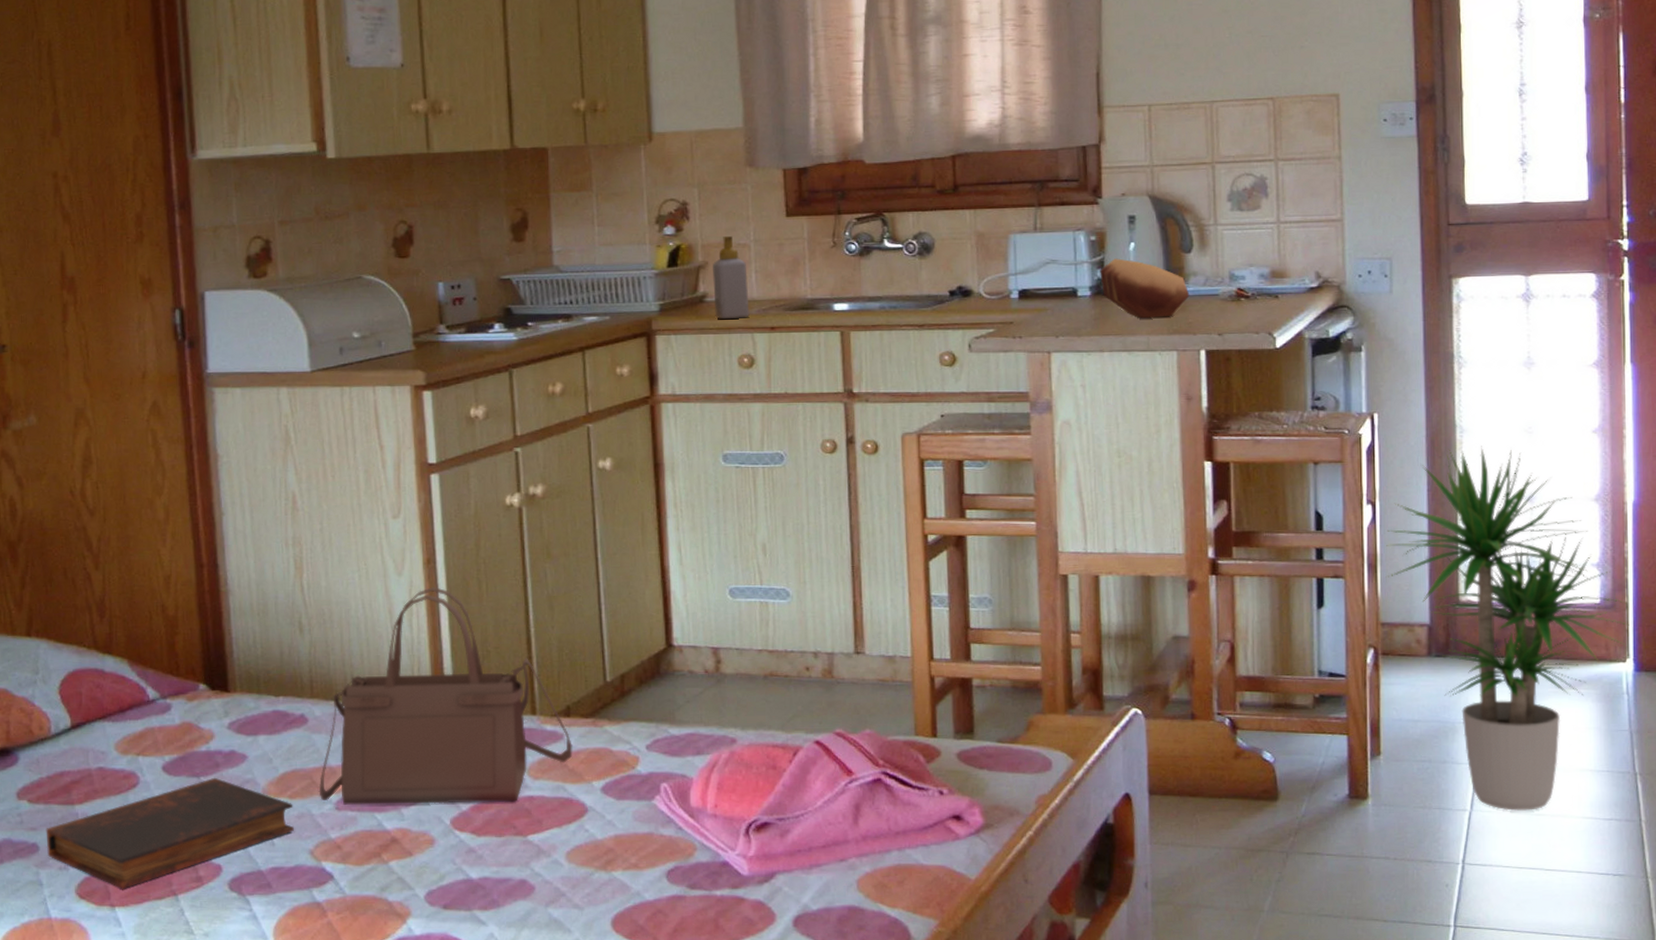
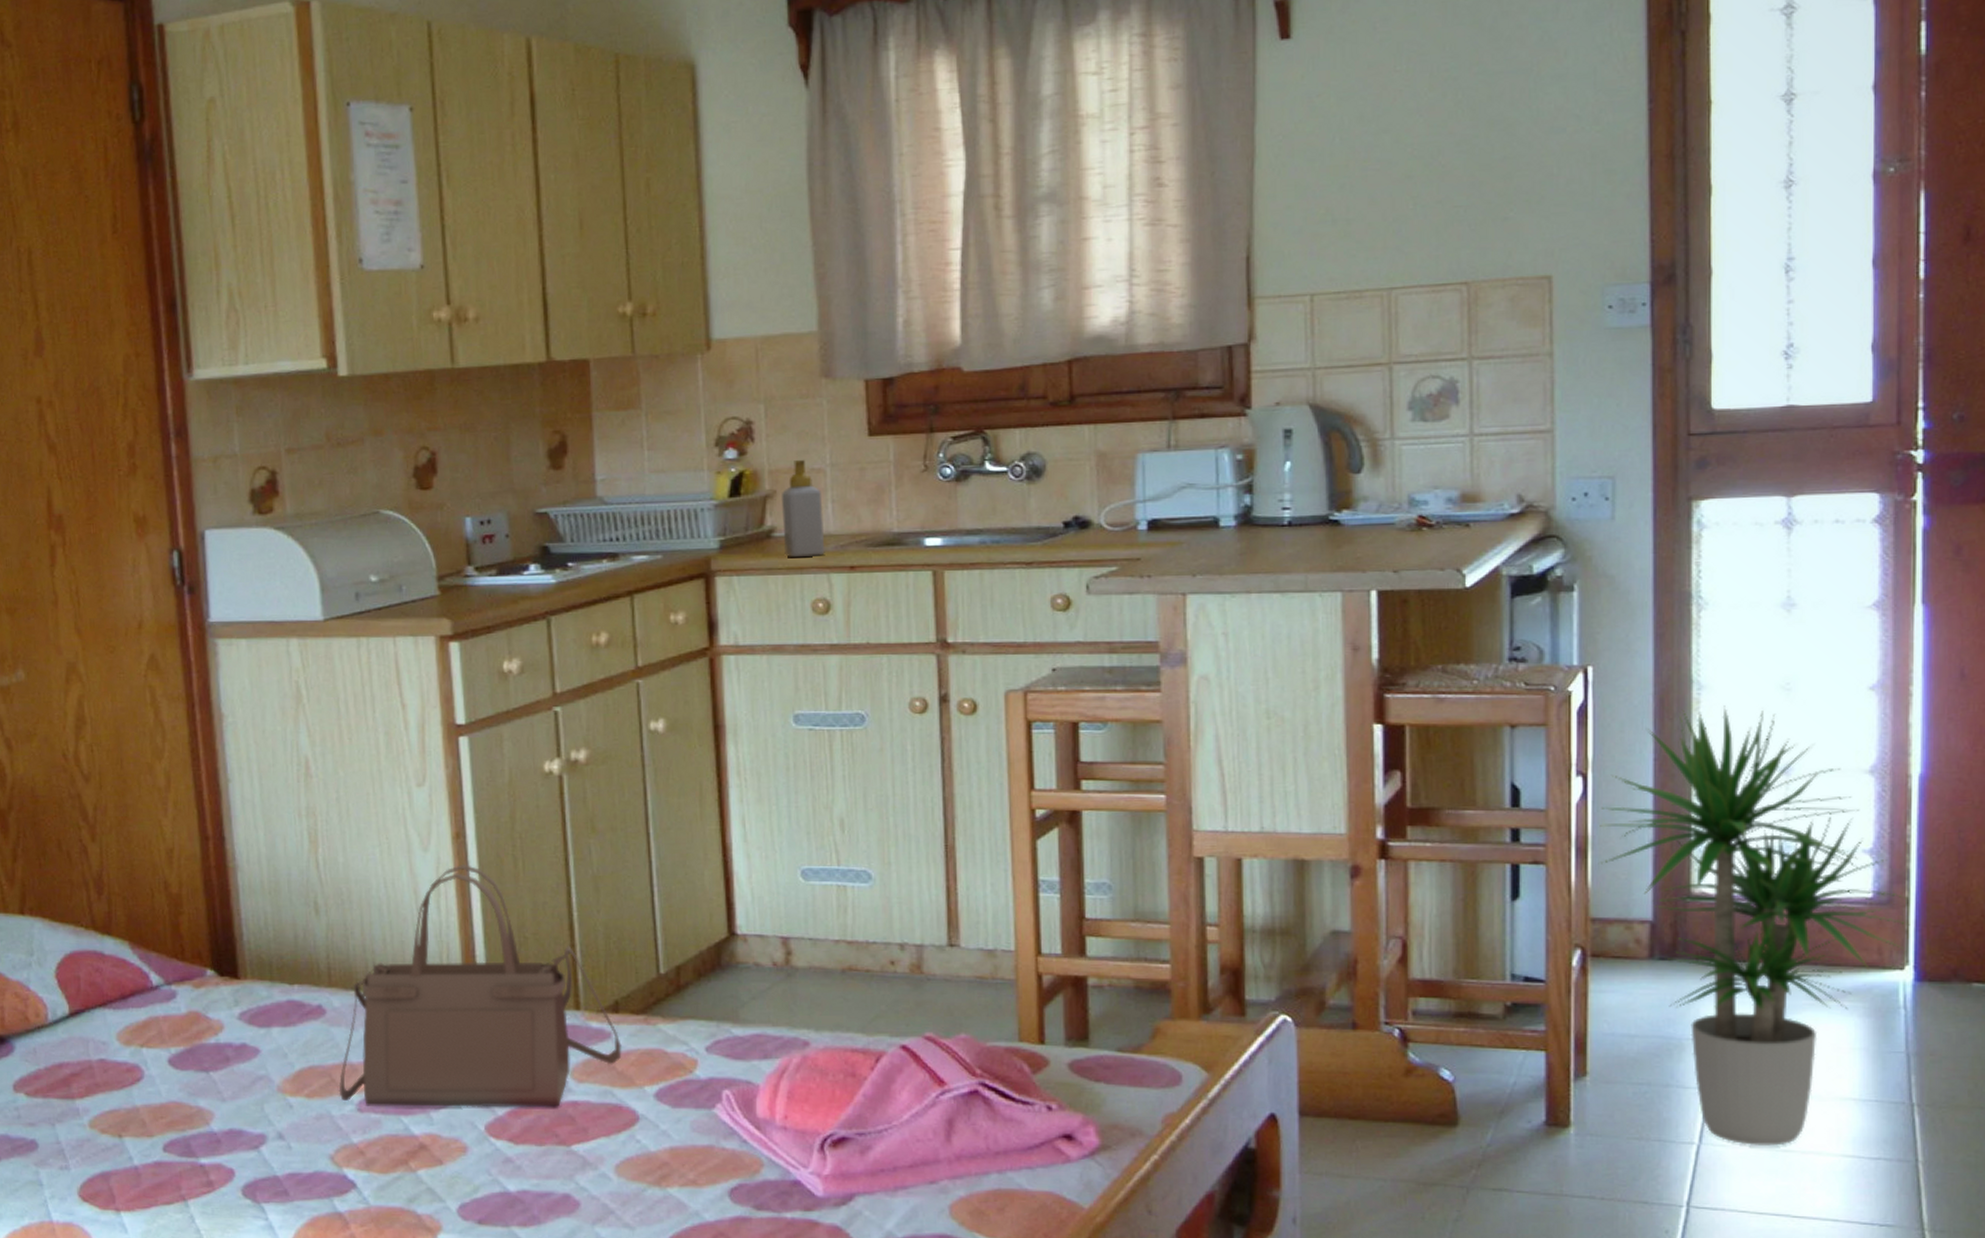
book: present [46,777,294,889] -> none [45,1072,312,1192]
bread loaf: present [1100,258,1190,318] -> none [1247,481,1359,552]

